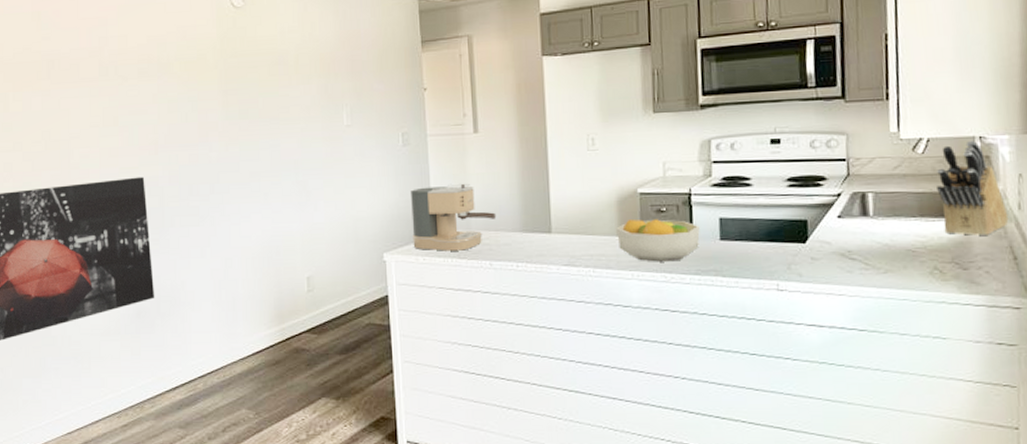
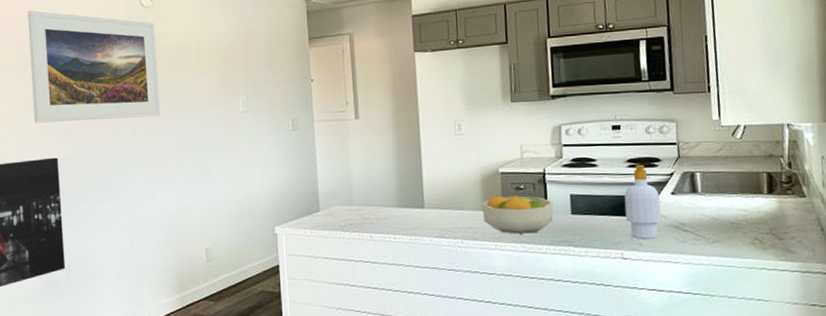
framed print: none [107,13,255,139] -> present [27,10,160,123]
coffee maker: present [411,183,497,251] -> none [300,163,376,225]
soap bottle: none [782,183,825,269] -> present [624,164,662,239]
knife block: present [937,140,1009,237] -> none [753,127,816,211]

